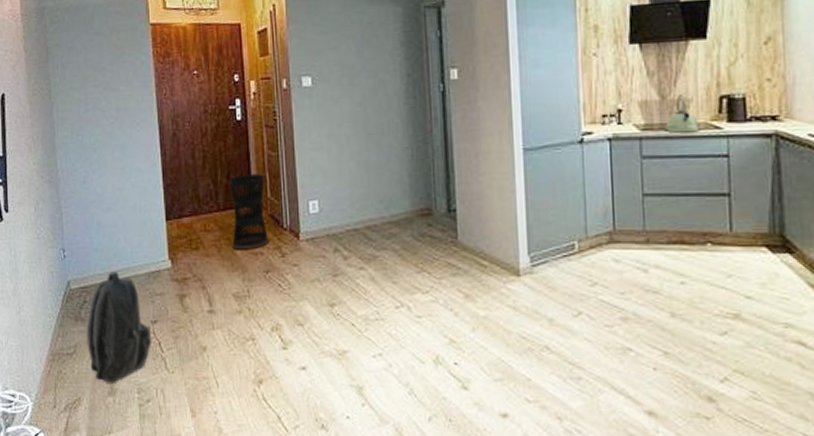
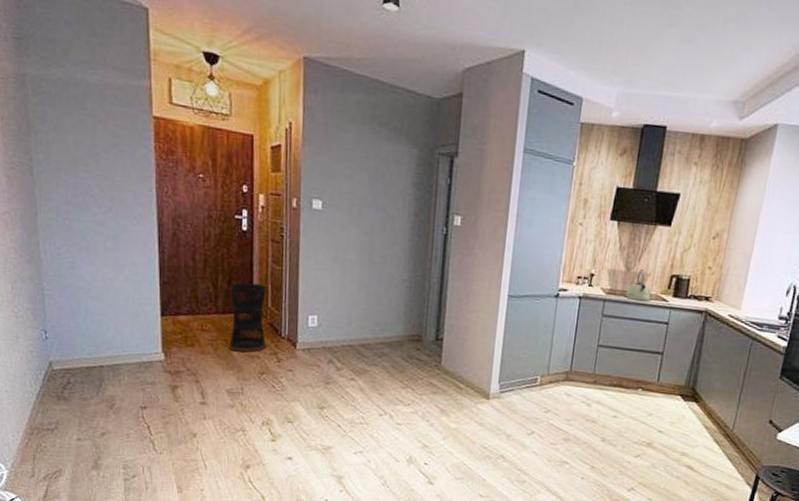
backpack: present [86,272,151,383] -> none [69,357,139,459]

